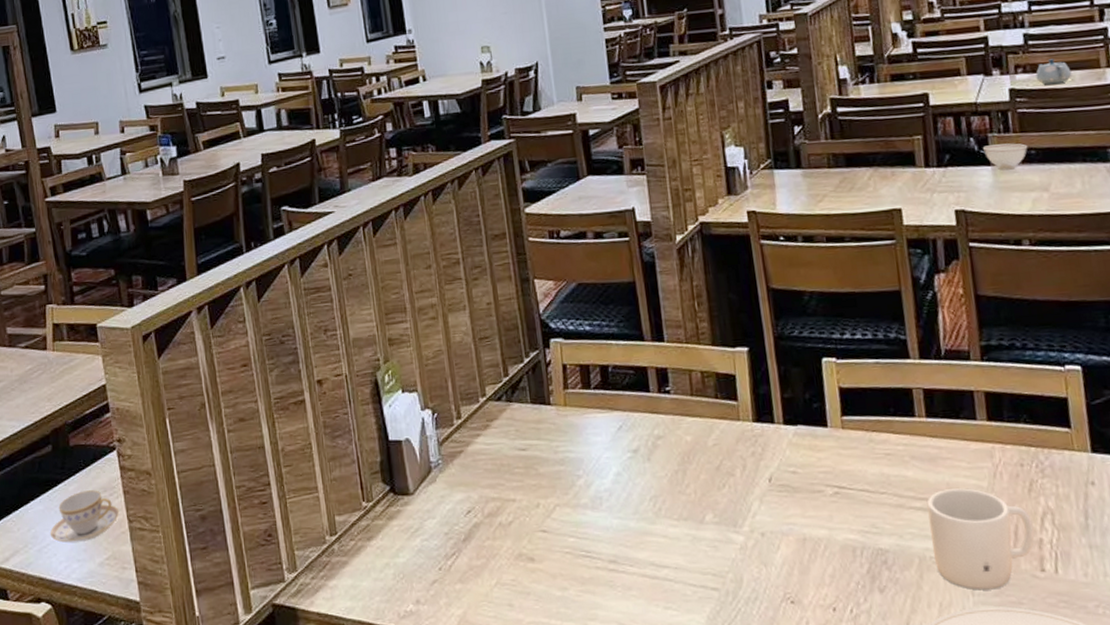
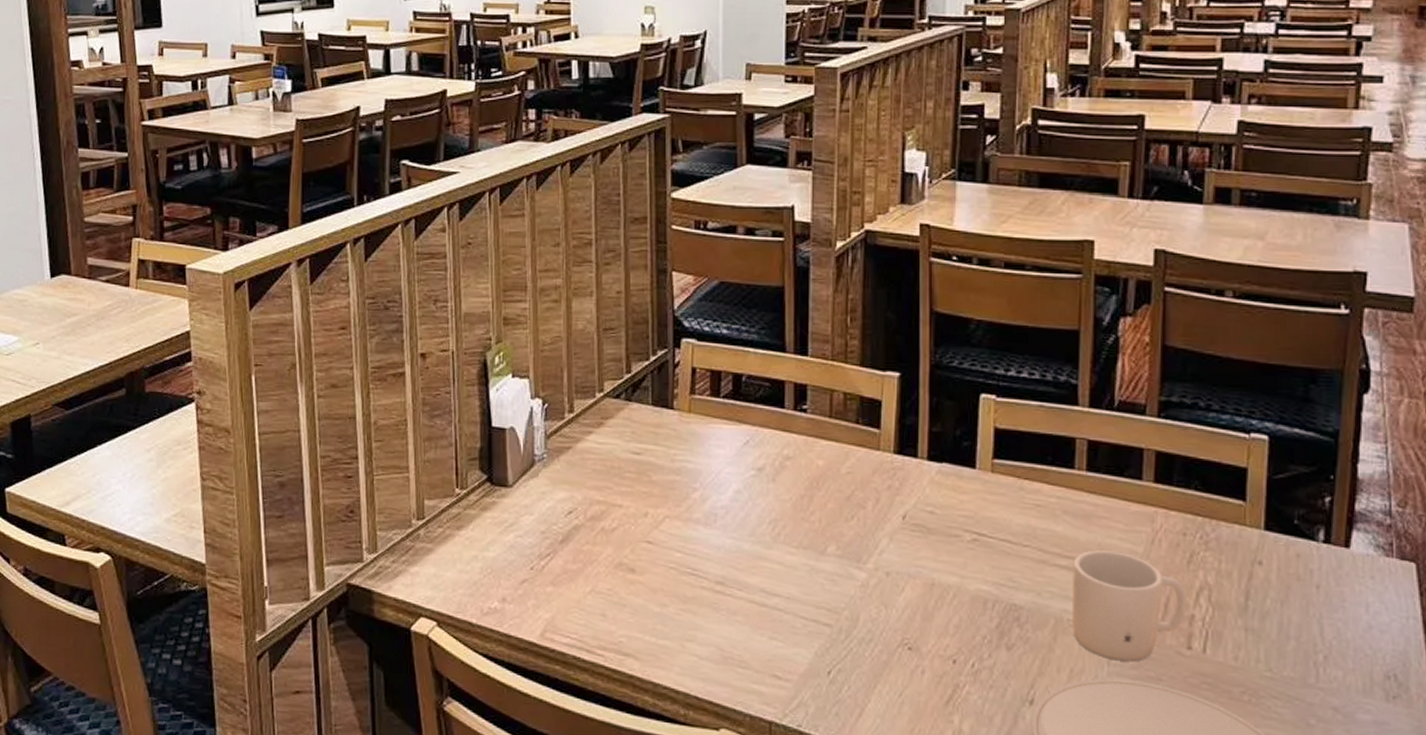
teacup: present [49,490,120,544] -> none [115,441,193,496]
bowl: present [982,143,1028,171] -> none [1196,181,1249,211]
teapot: present [1035,59,1072,85] -> none [1271,92,1313,120]

